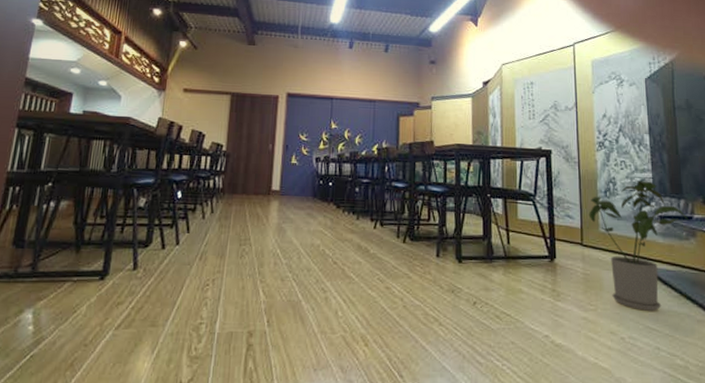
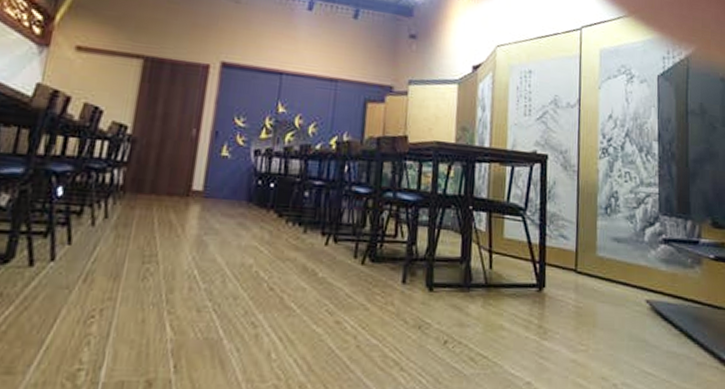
house plant: present [589,180,689,311] -> none [585,196,695,352]

